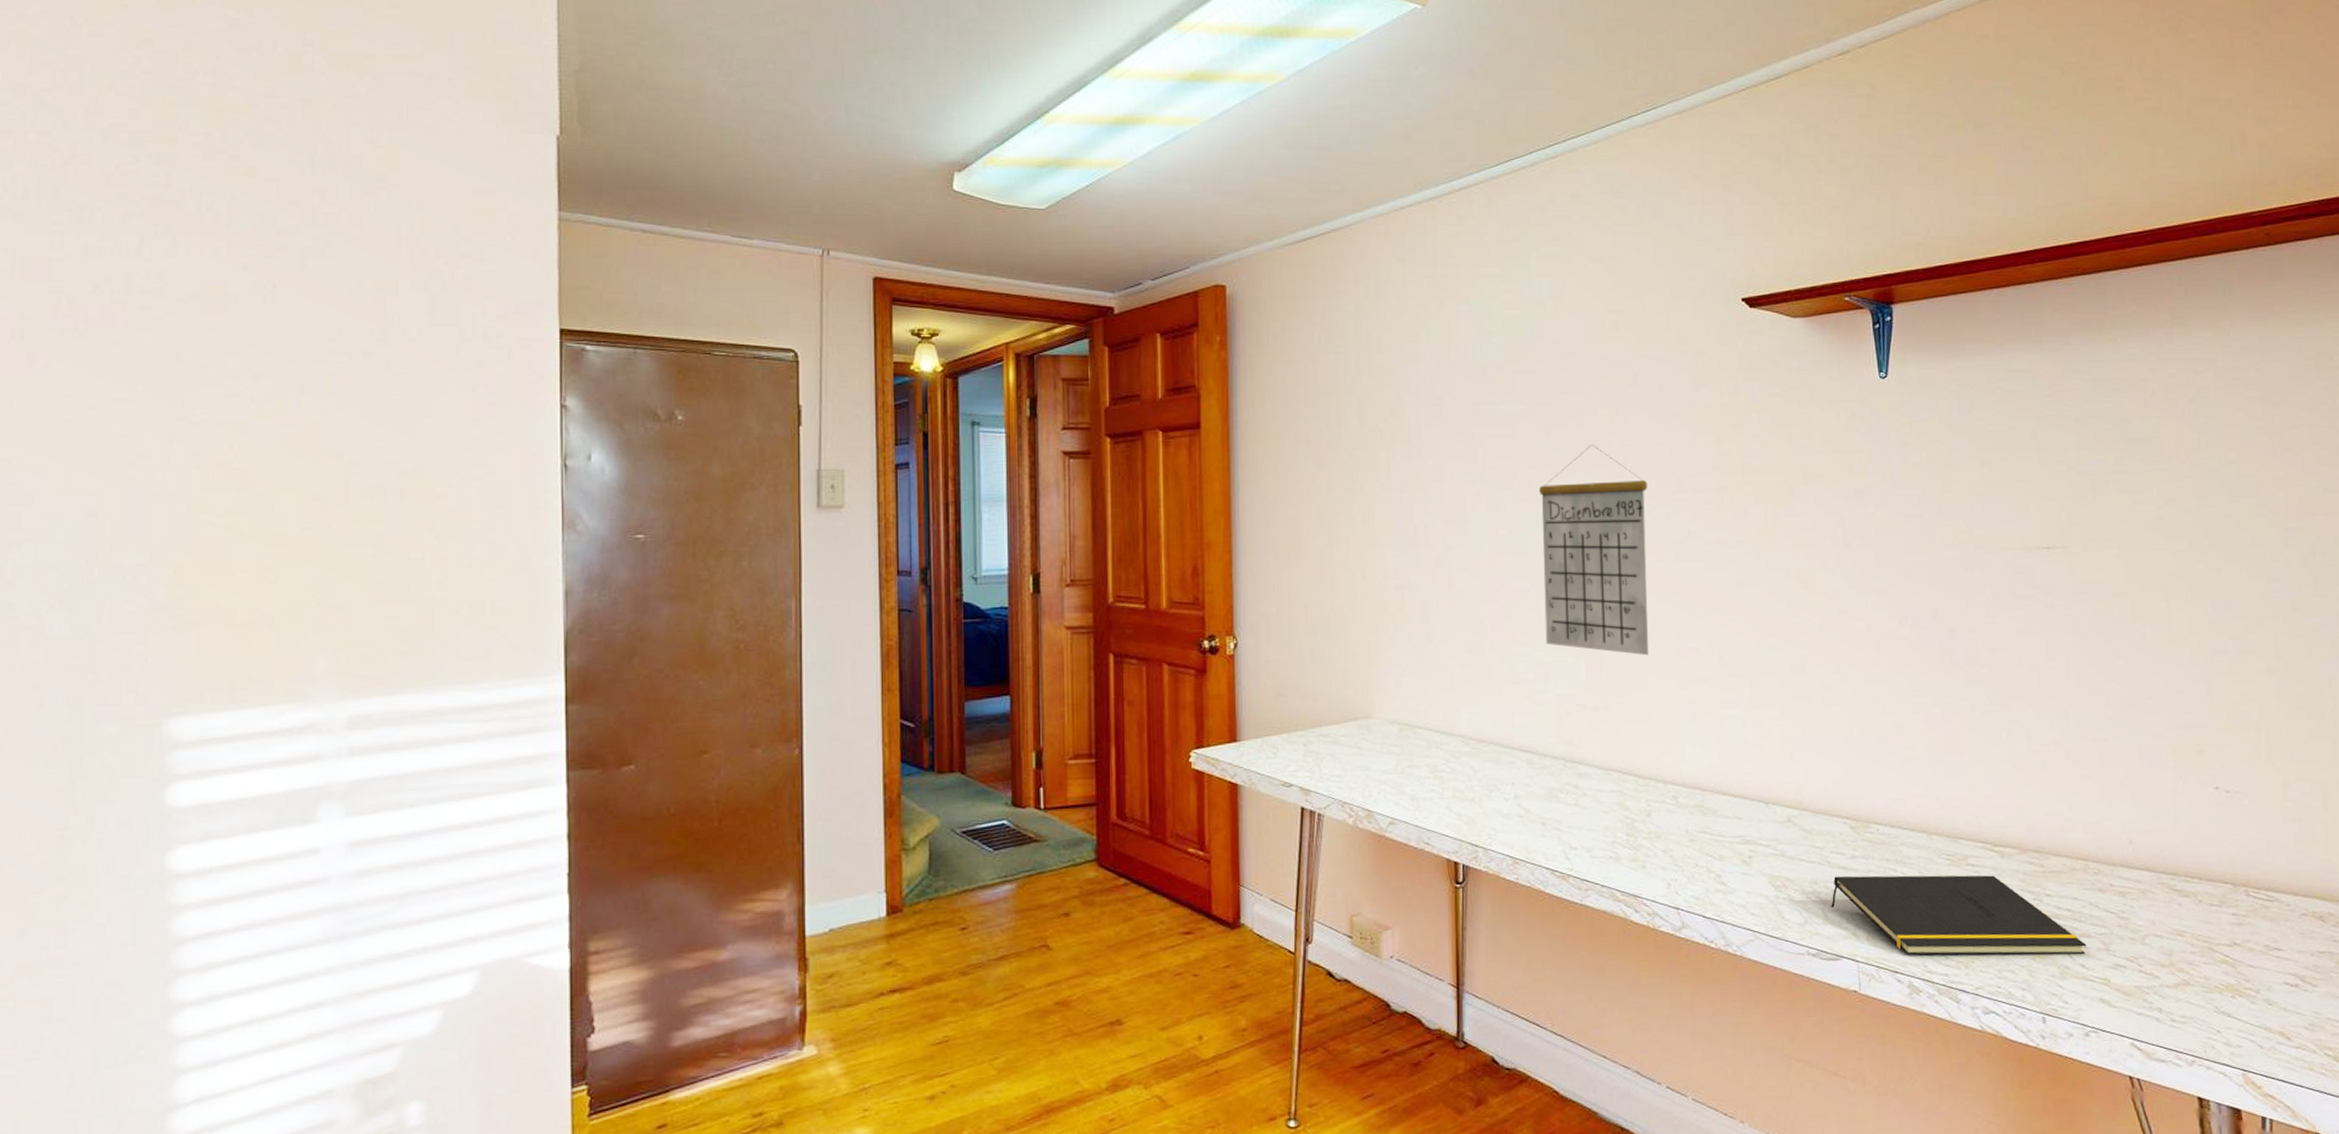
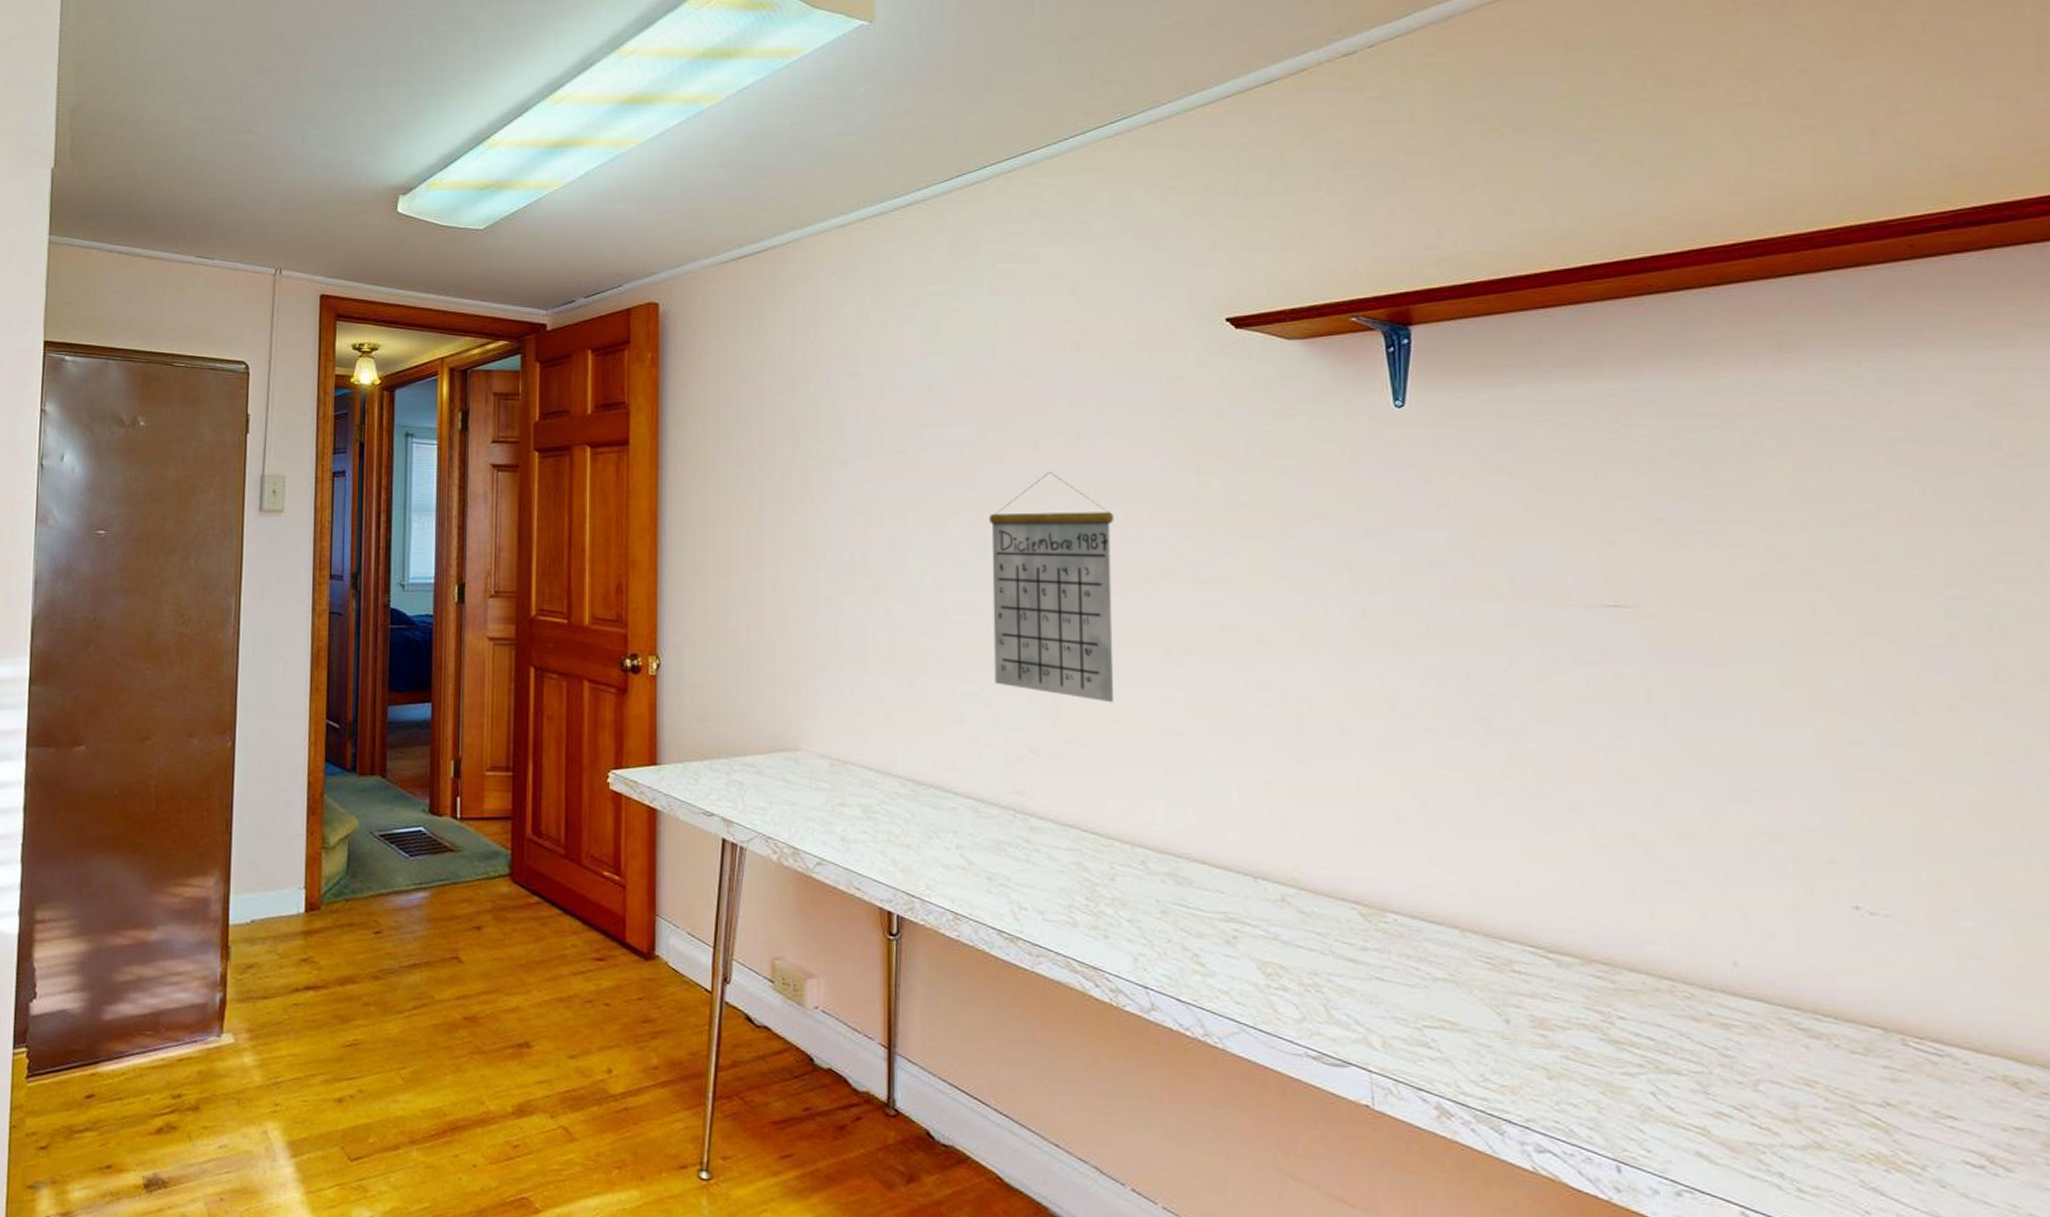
notepad: present [1831,875,2087,956] -> none [1336,969,1677,1095]

